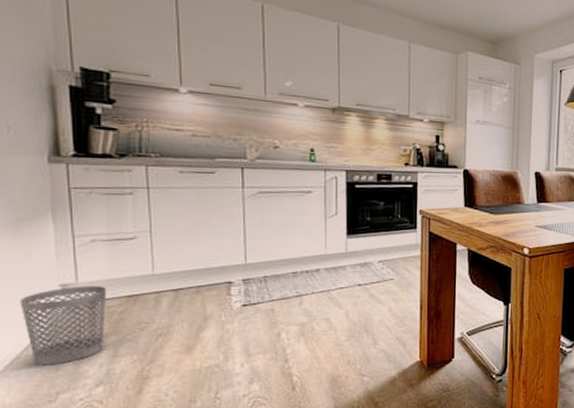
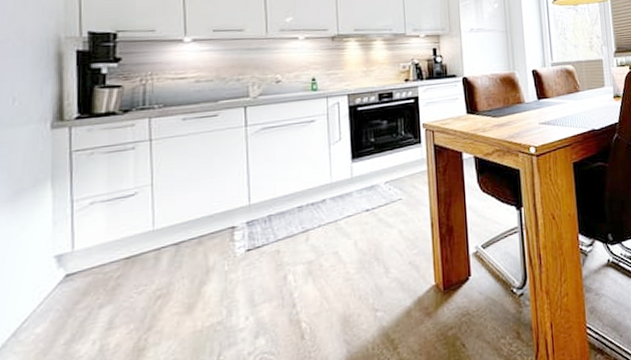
wastebasket: present [20,286,107,365] -> none [11,251,104,352]

